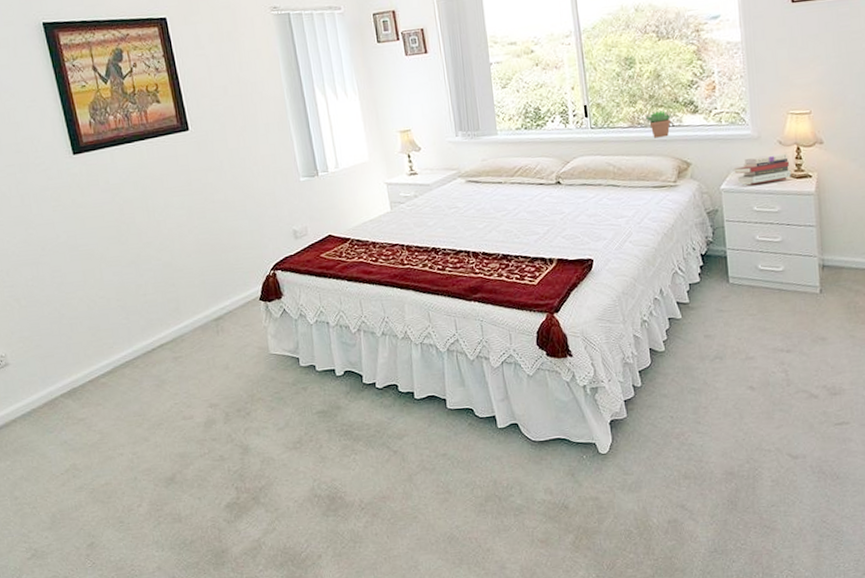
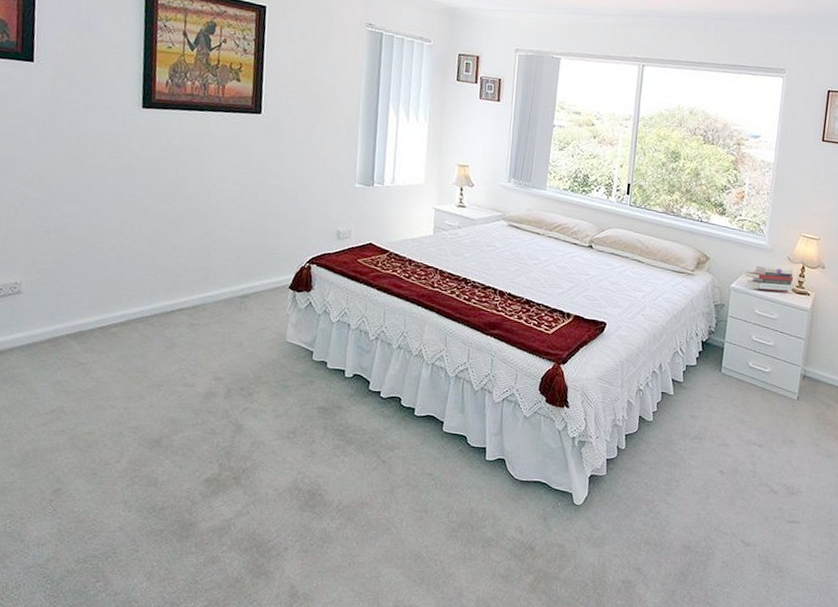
succulent plant: present [646,109,672,139] -> none [679,204,703,230]

